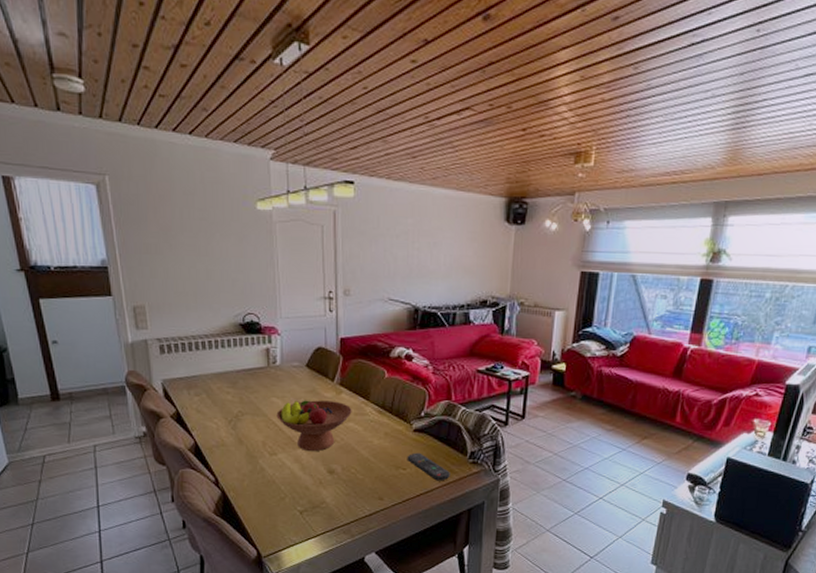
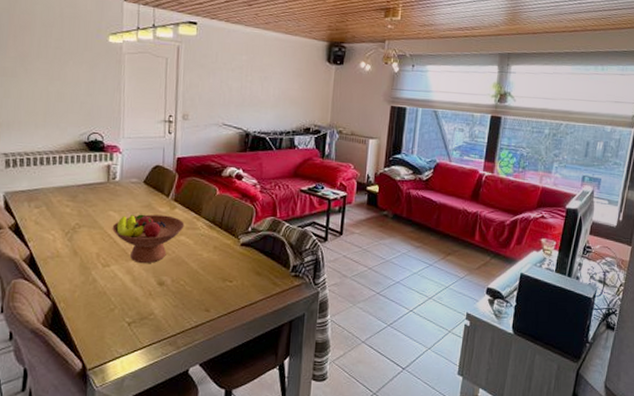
remote control: present [407,452,450,481] -> none [233,265,274,294]

